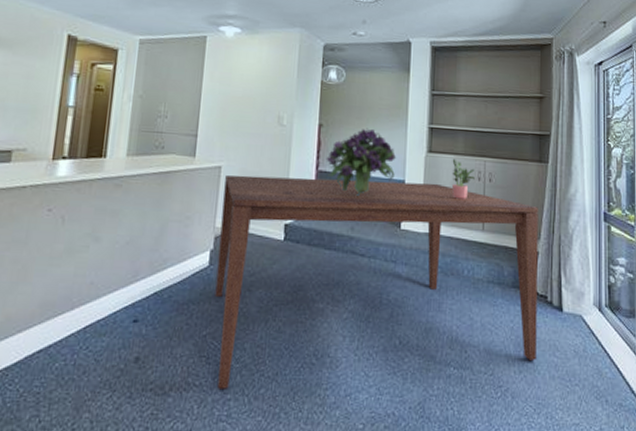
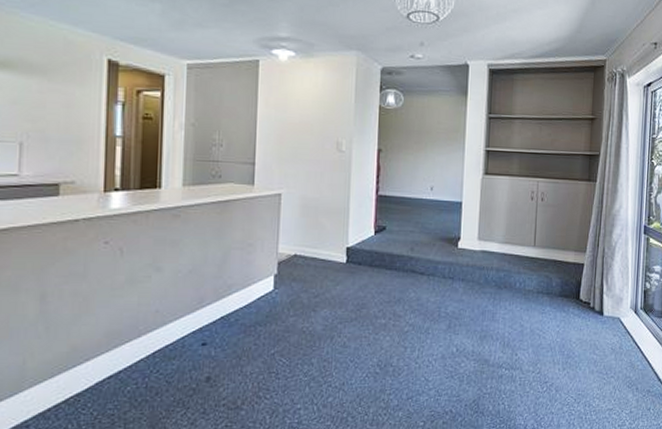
dining table: present [215,175,538,389] -> none [281,201,586,401]
bouquet: present [326,128,397,196] -> none [385,152,455,218]
potted plant: present [452,158,475,199] -> none [507,180,528,218]

